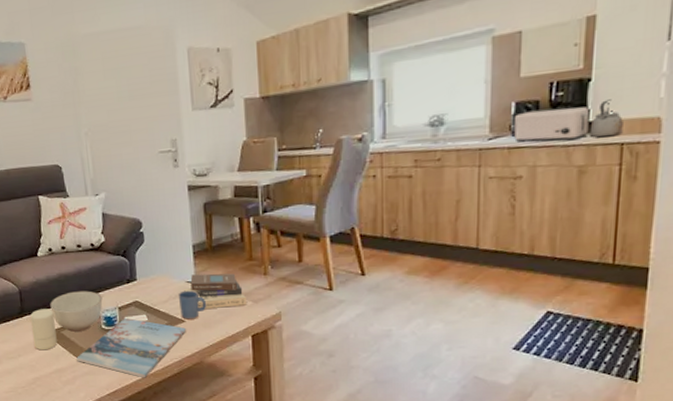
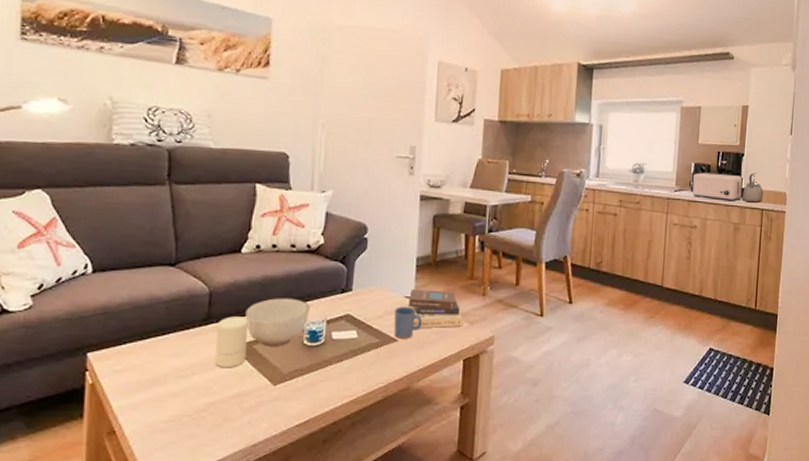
magazine: present [76,317,186,378] -> none [266,332,397,406]

